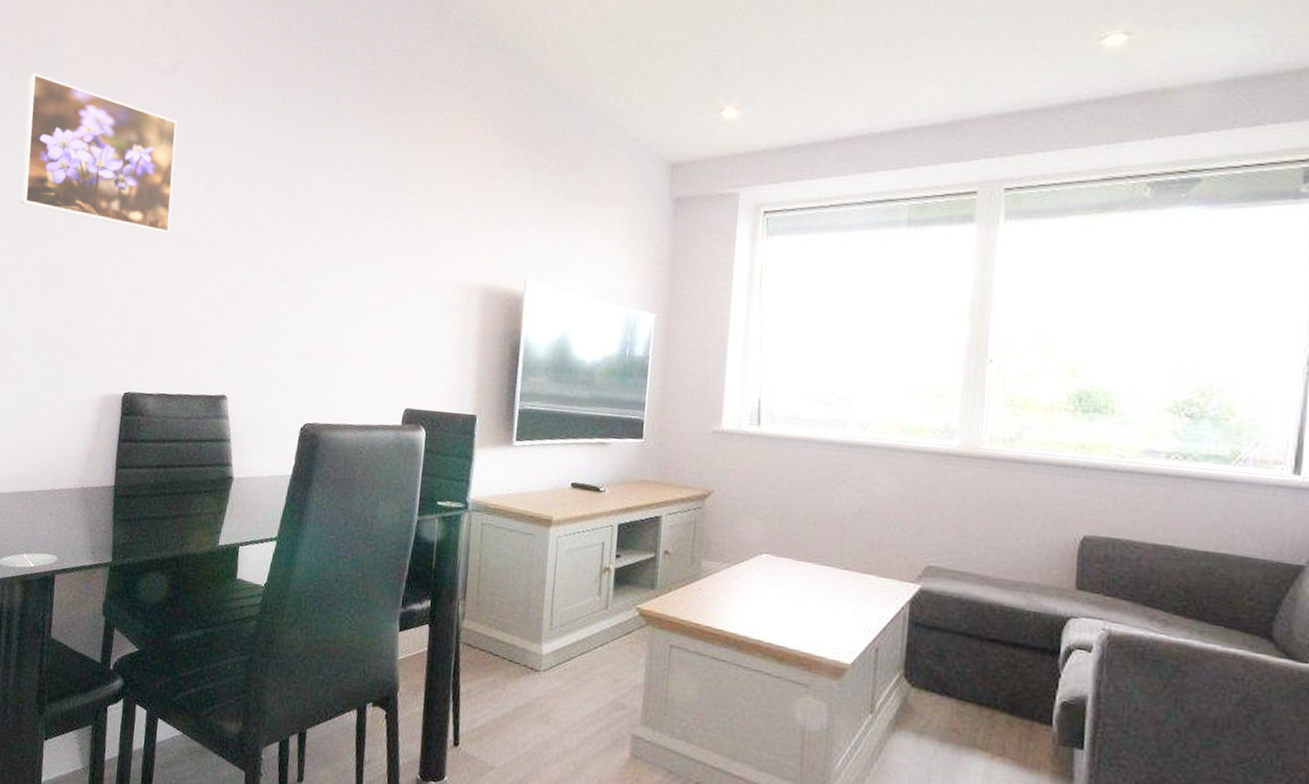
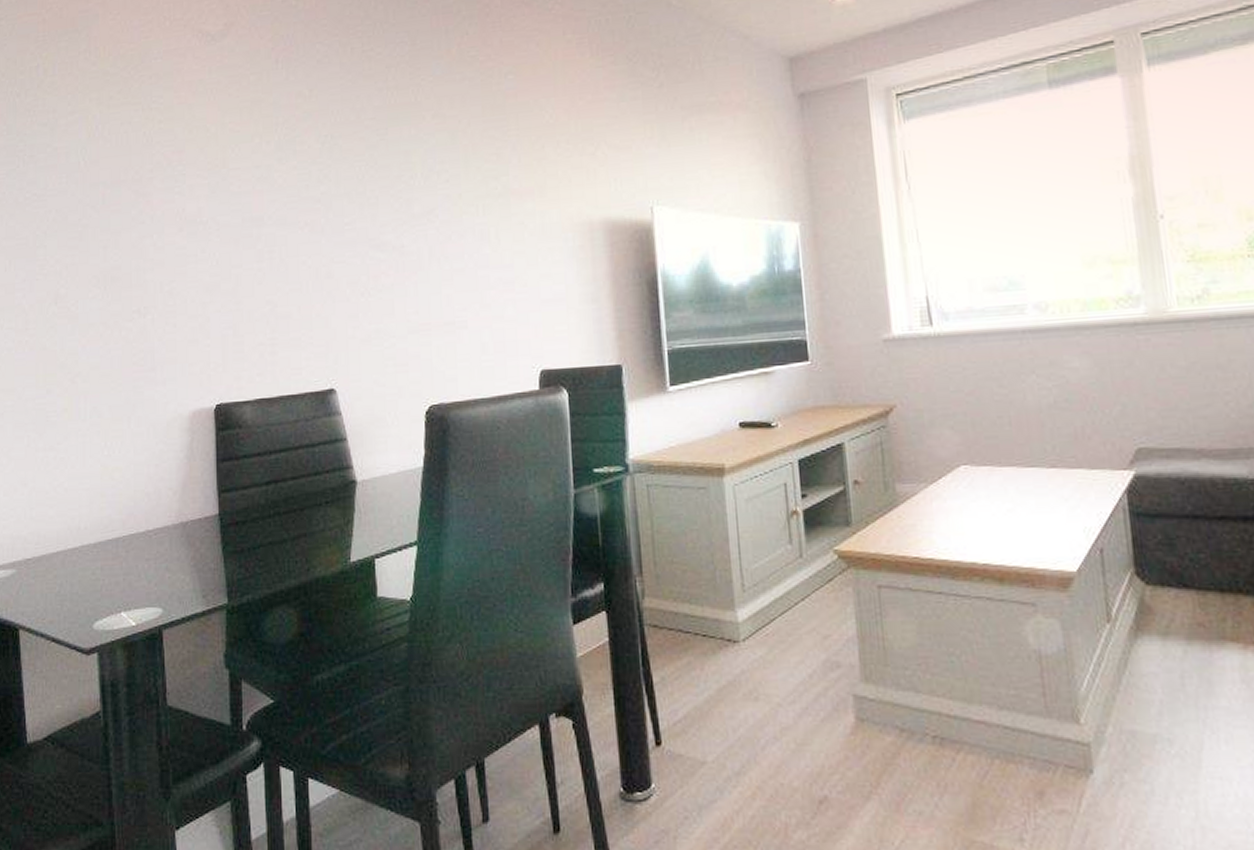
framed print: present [19,72,177,234] -> none [56,59,243,218]

